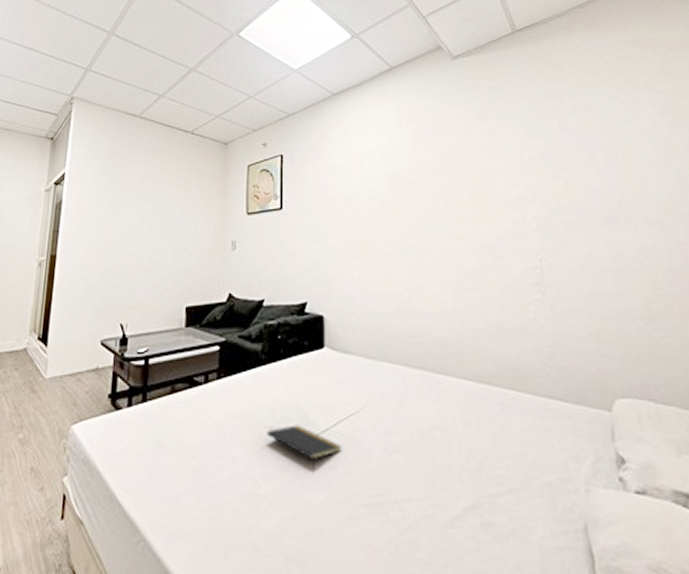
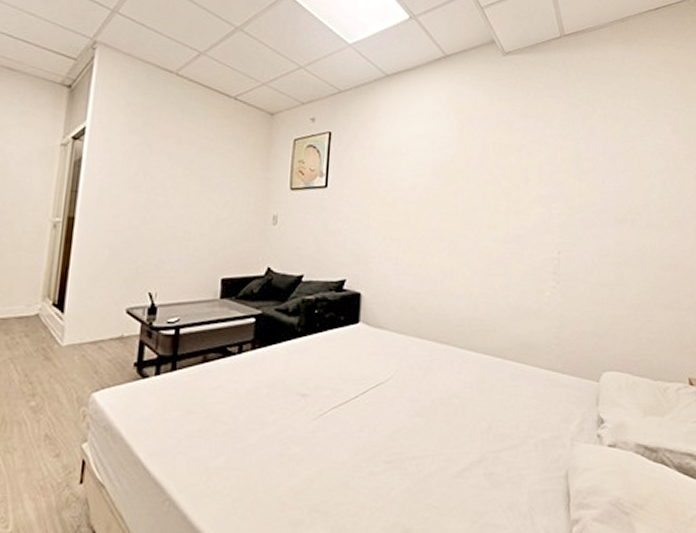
notepad: present [266,425,342,469] -> none [298,393,369,432]

